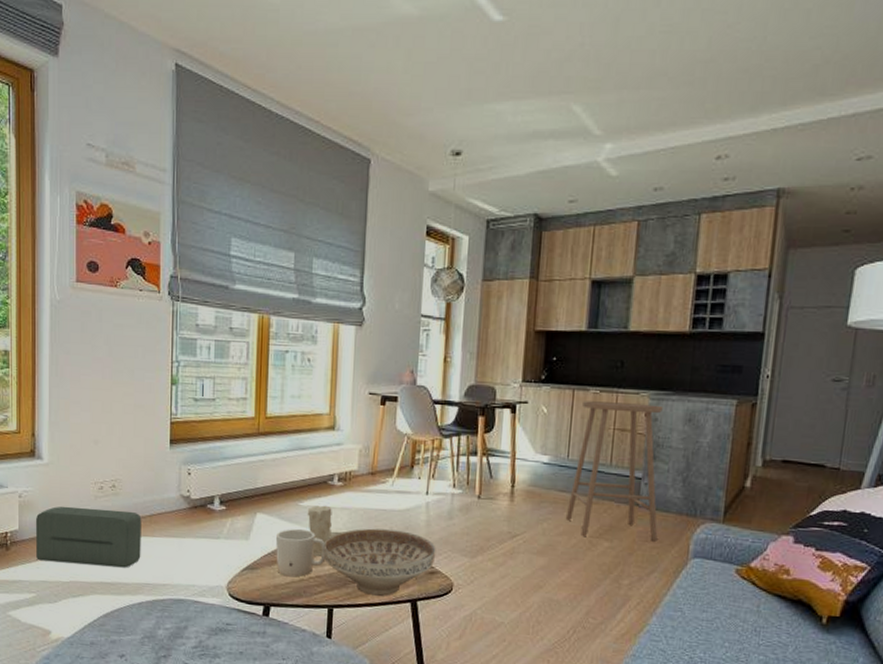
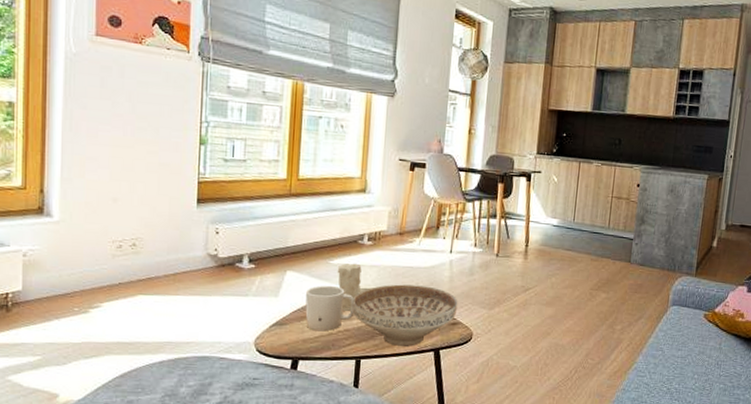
pouf: present [35,506,142,568] -> none [42,265,165,327]
stool: present [565,401,663,542] -> none [570,172,651,292]

